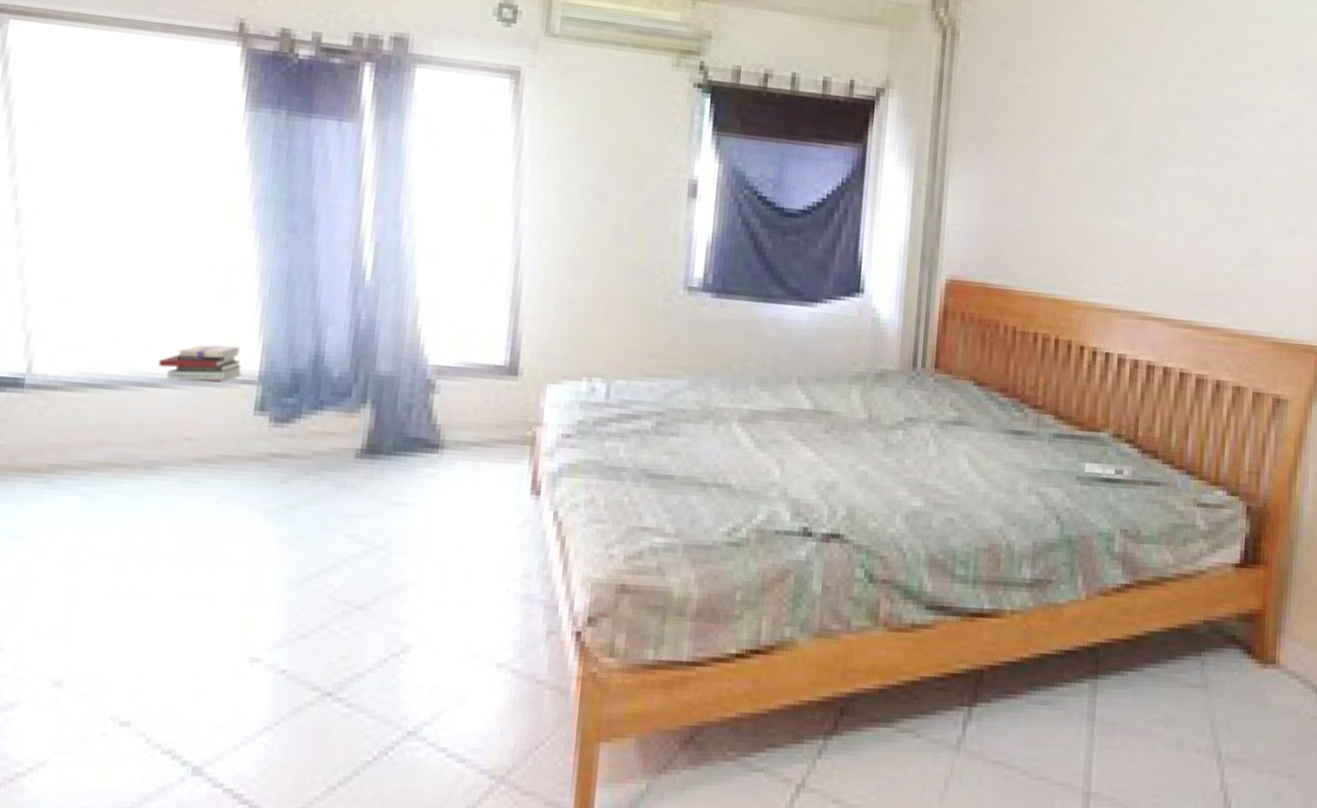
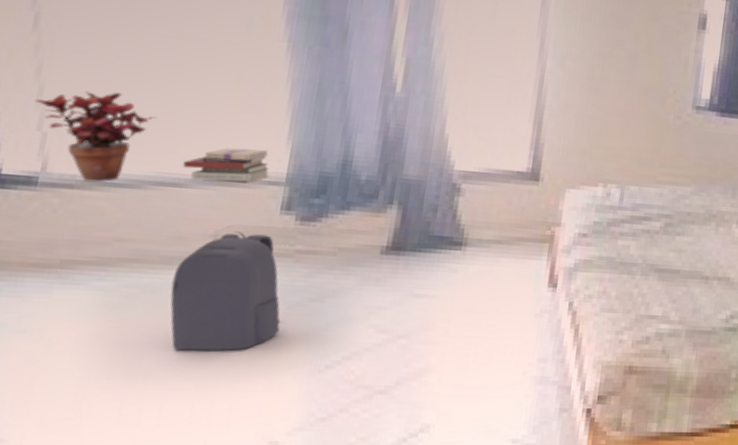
potted plant: none [19,288,132,384] -> present [35,91,157,183]
backpack: none [151,434,258,561] -> present [170,231,281,351]

